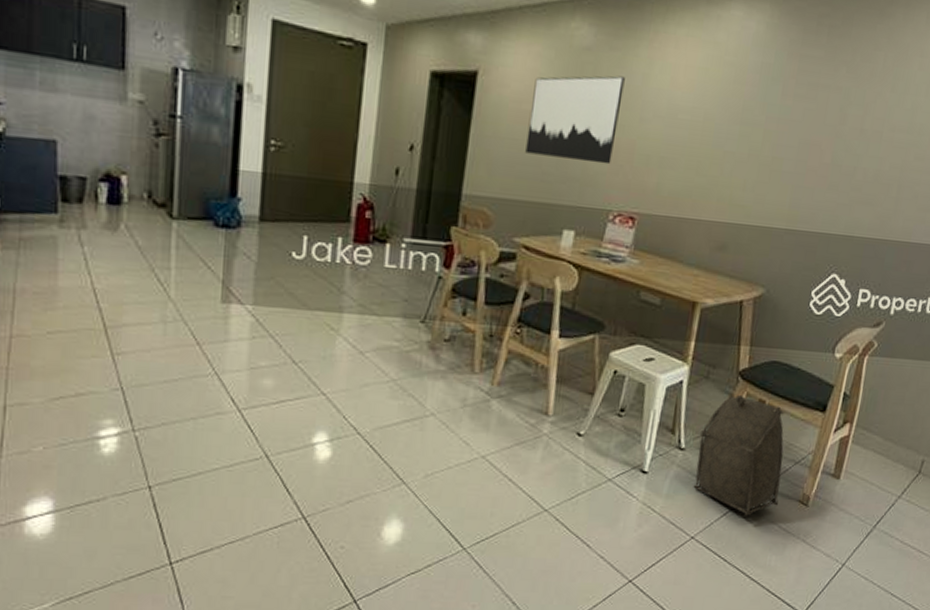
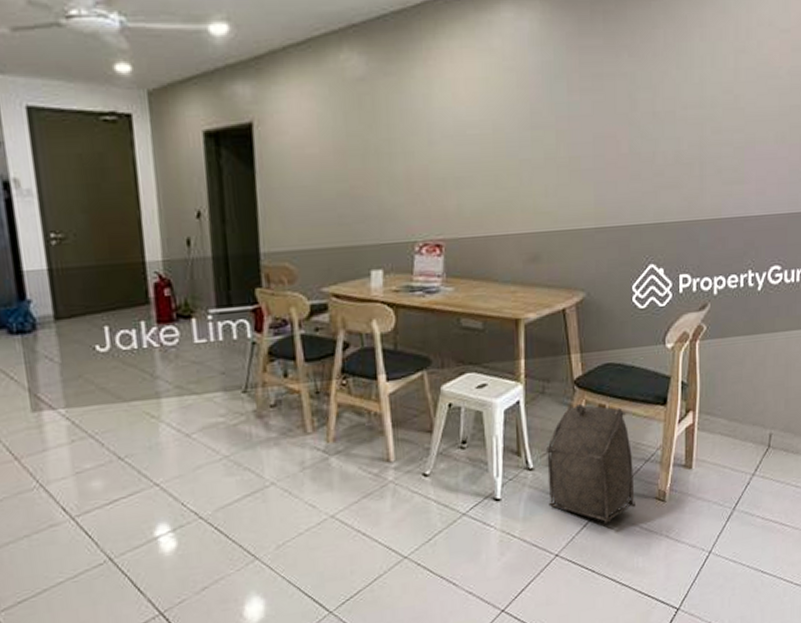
wall art: present [525,76,625,165] -> none [313,101,407,199]

